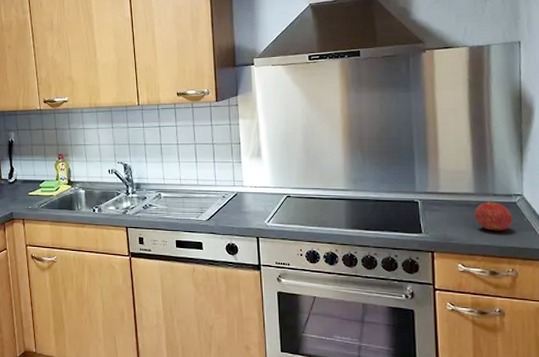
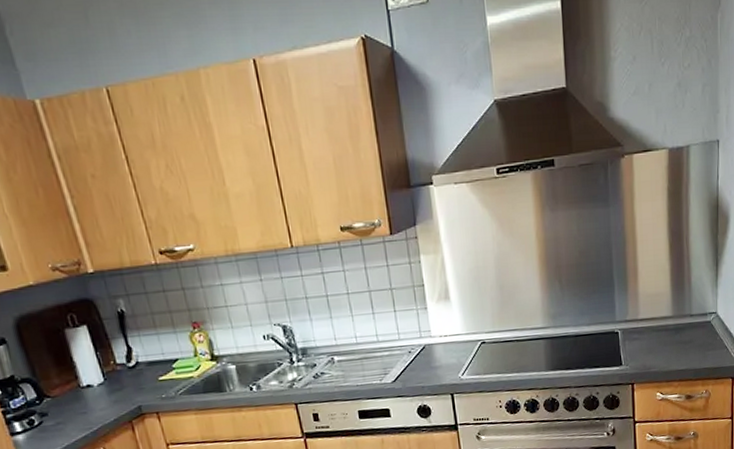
fruit: present [474,200,513,231] -> none [672,321,707,354]

